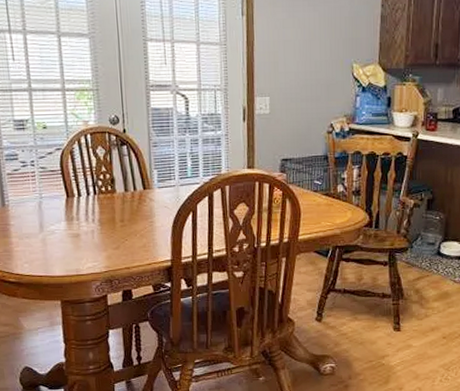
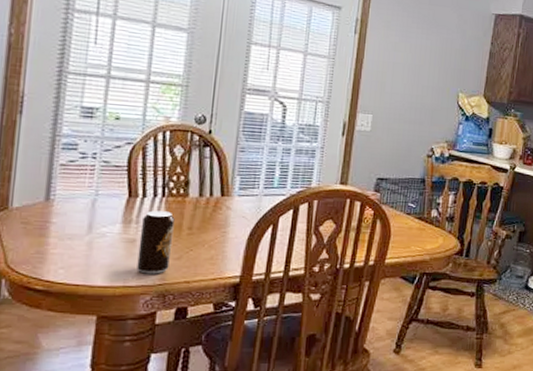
beverage can: none [81,207,110,263] -> present [137,210,175,274]

